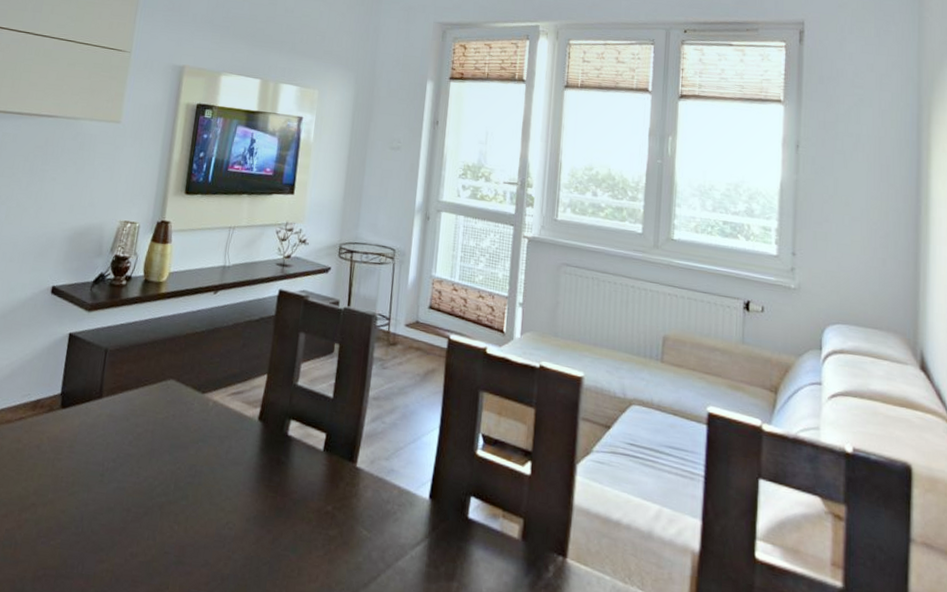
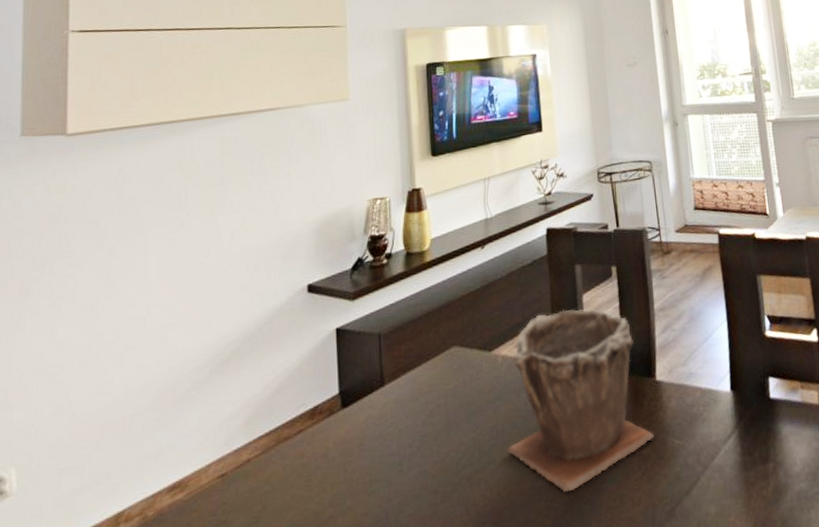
plant pot: none [200,371,344,549] -> present [506,309,654,493]

